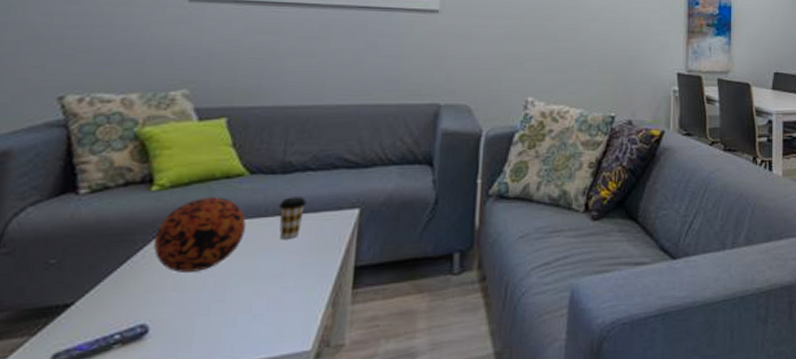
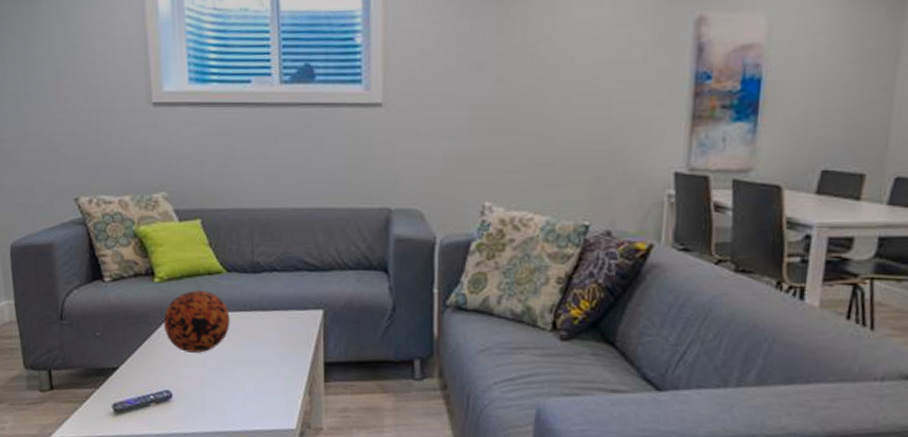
coffee cup: present [279,197,307,240] -> none [254,295,277,333]

